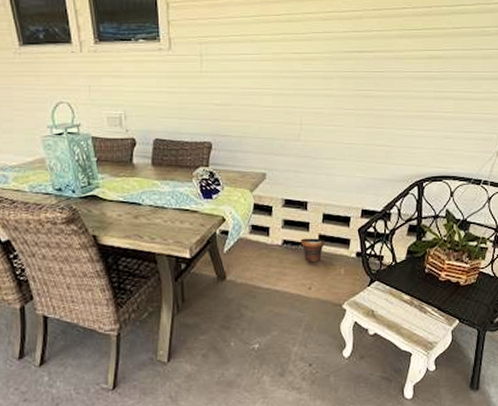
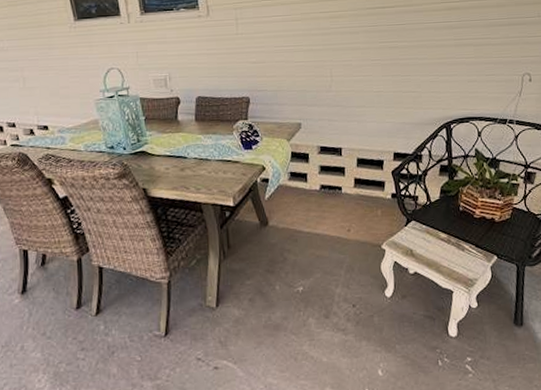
planter pot: present [300,238,325,262] -> none [337,182,361,205]

